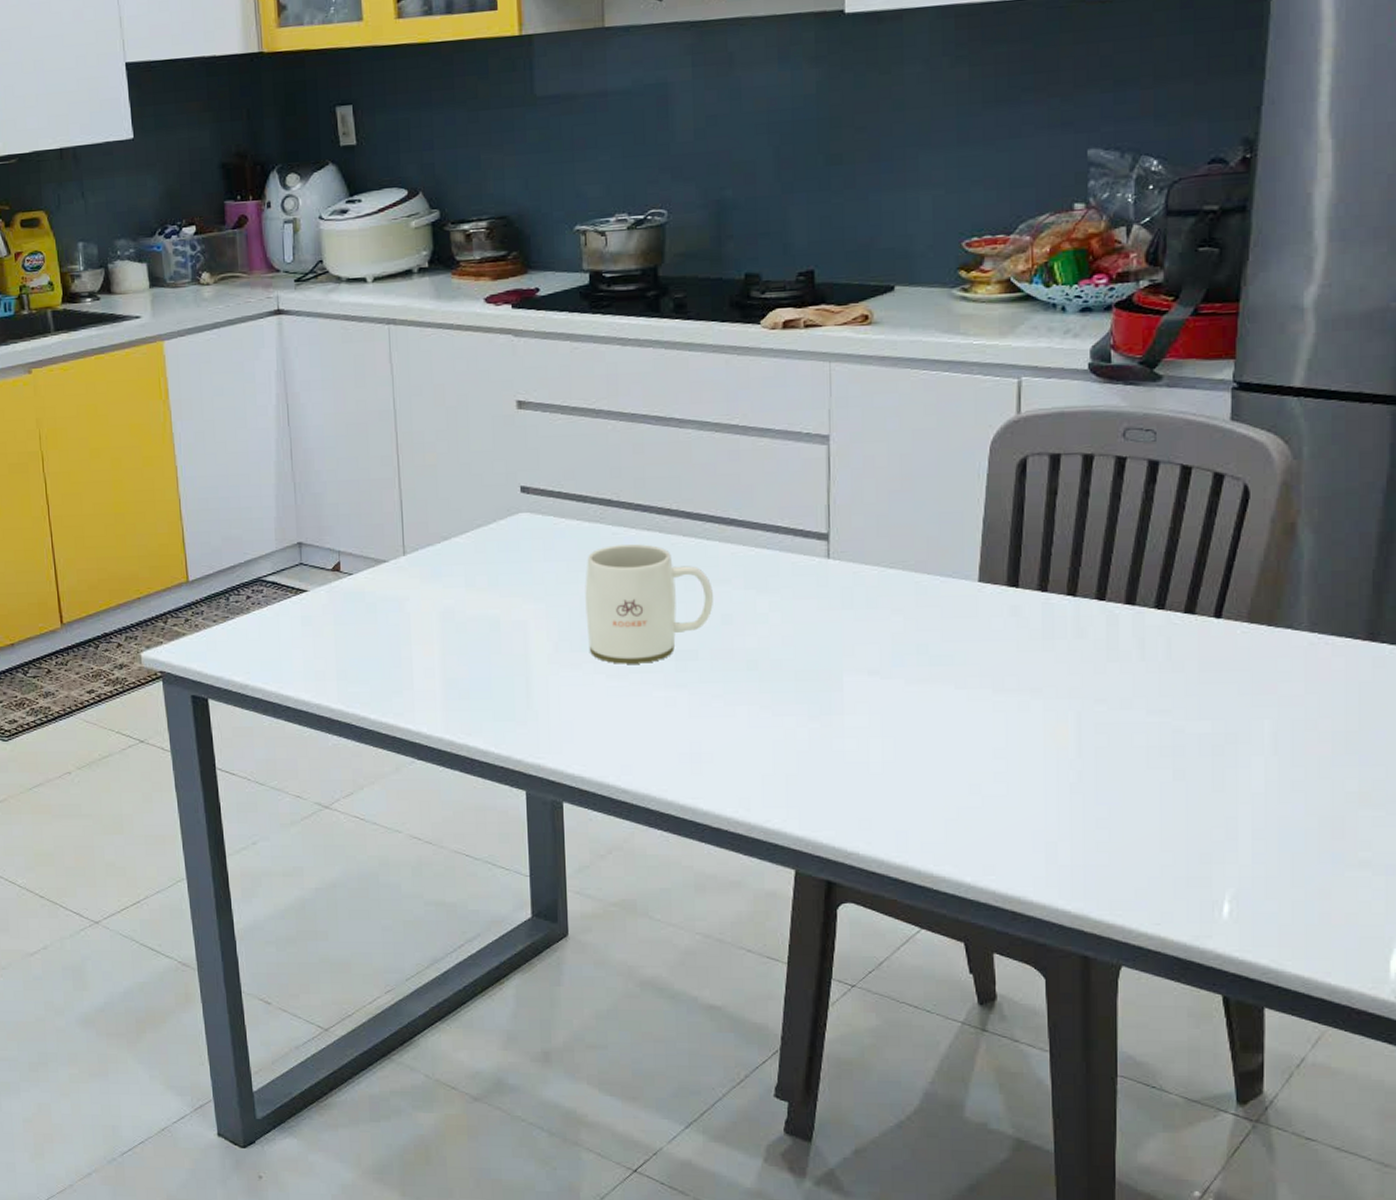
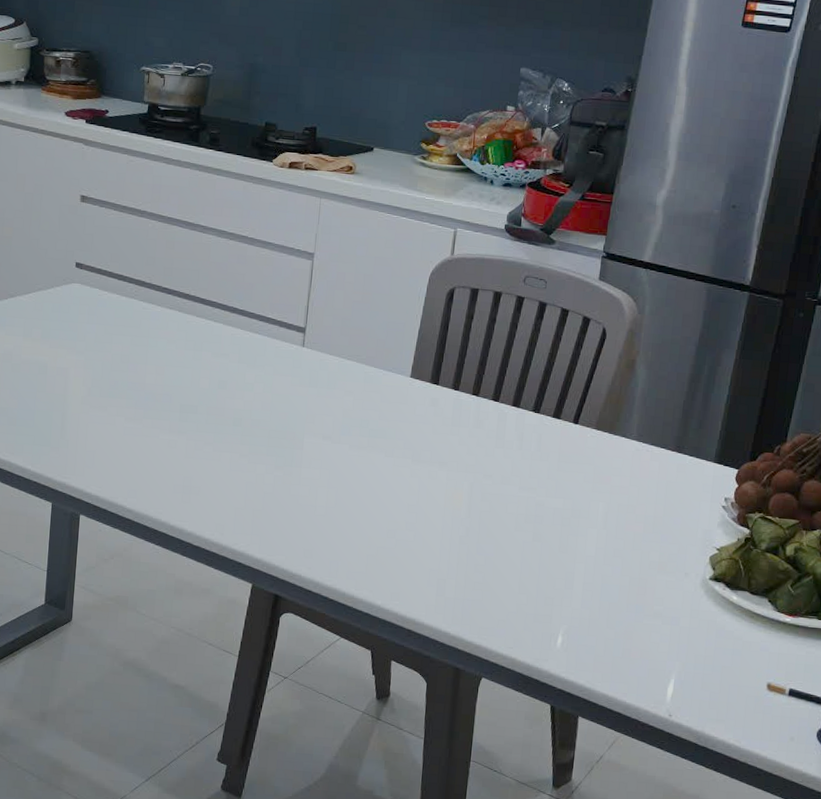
mug: present [585,544,713,664] -> none [114,317,214,412]

